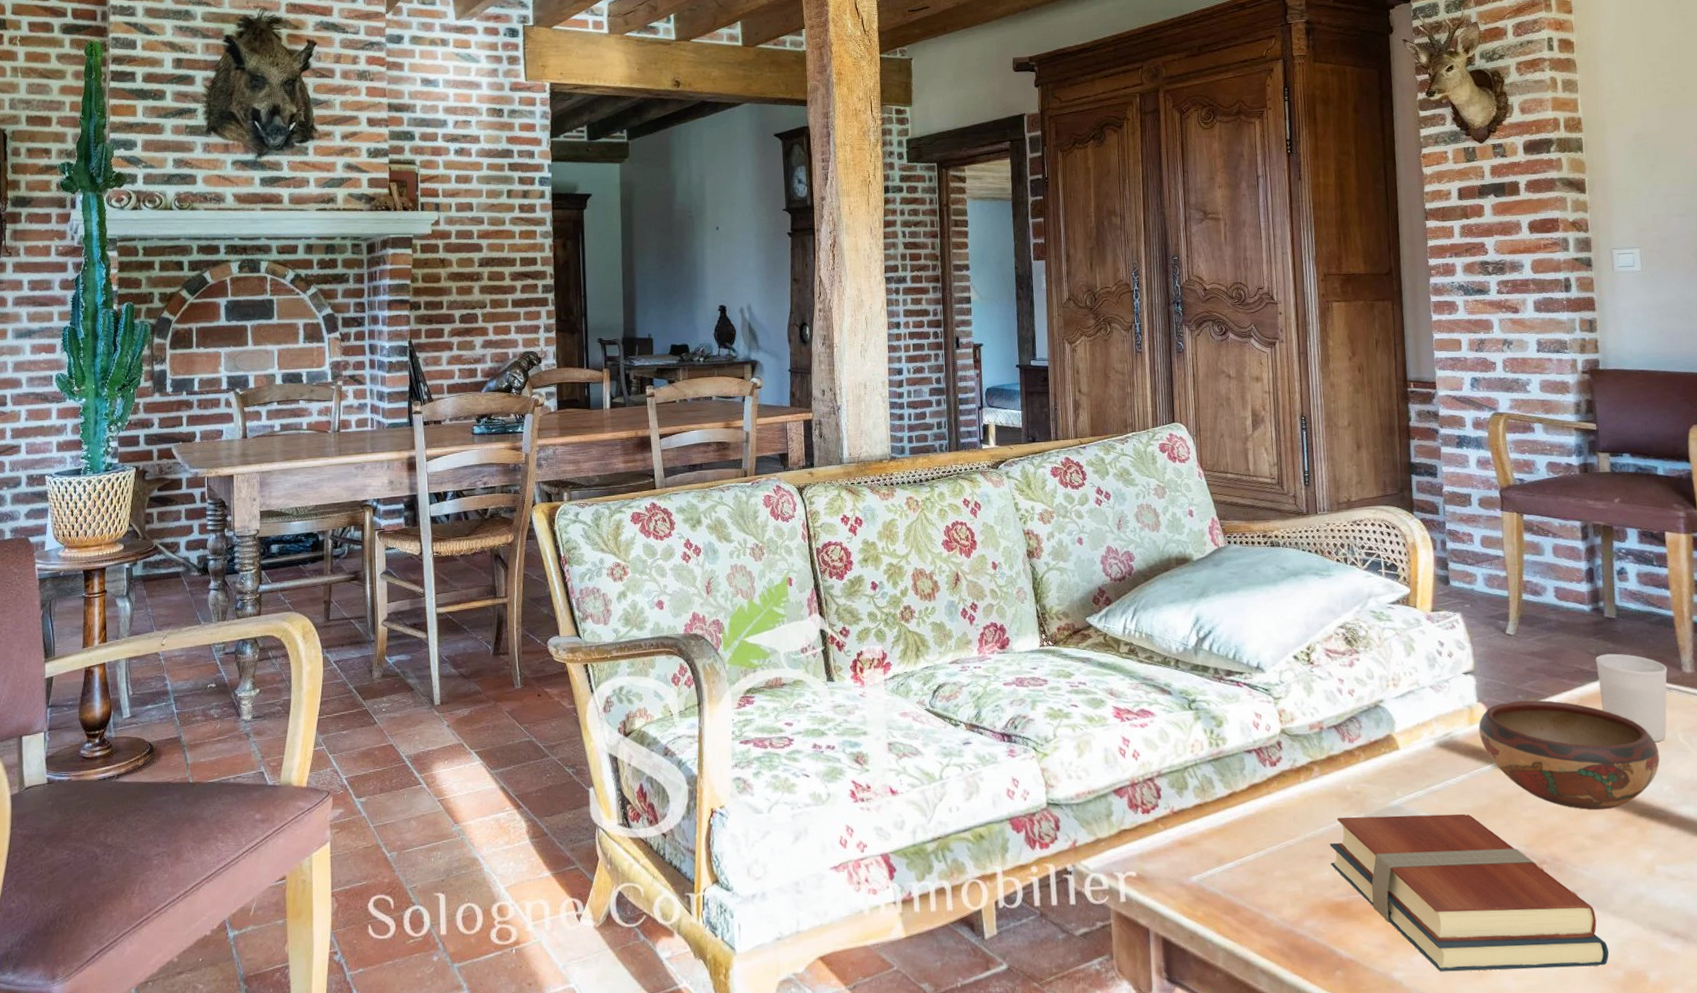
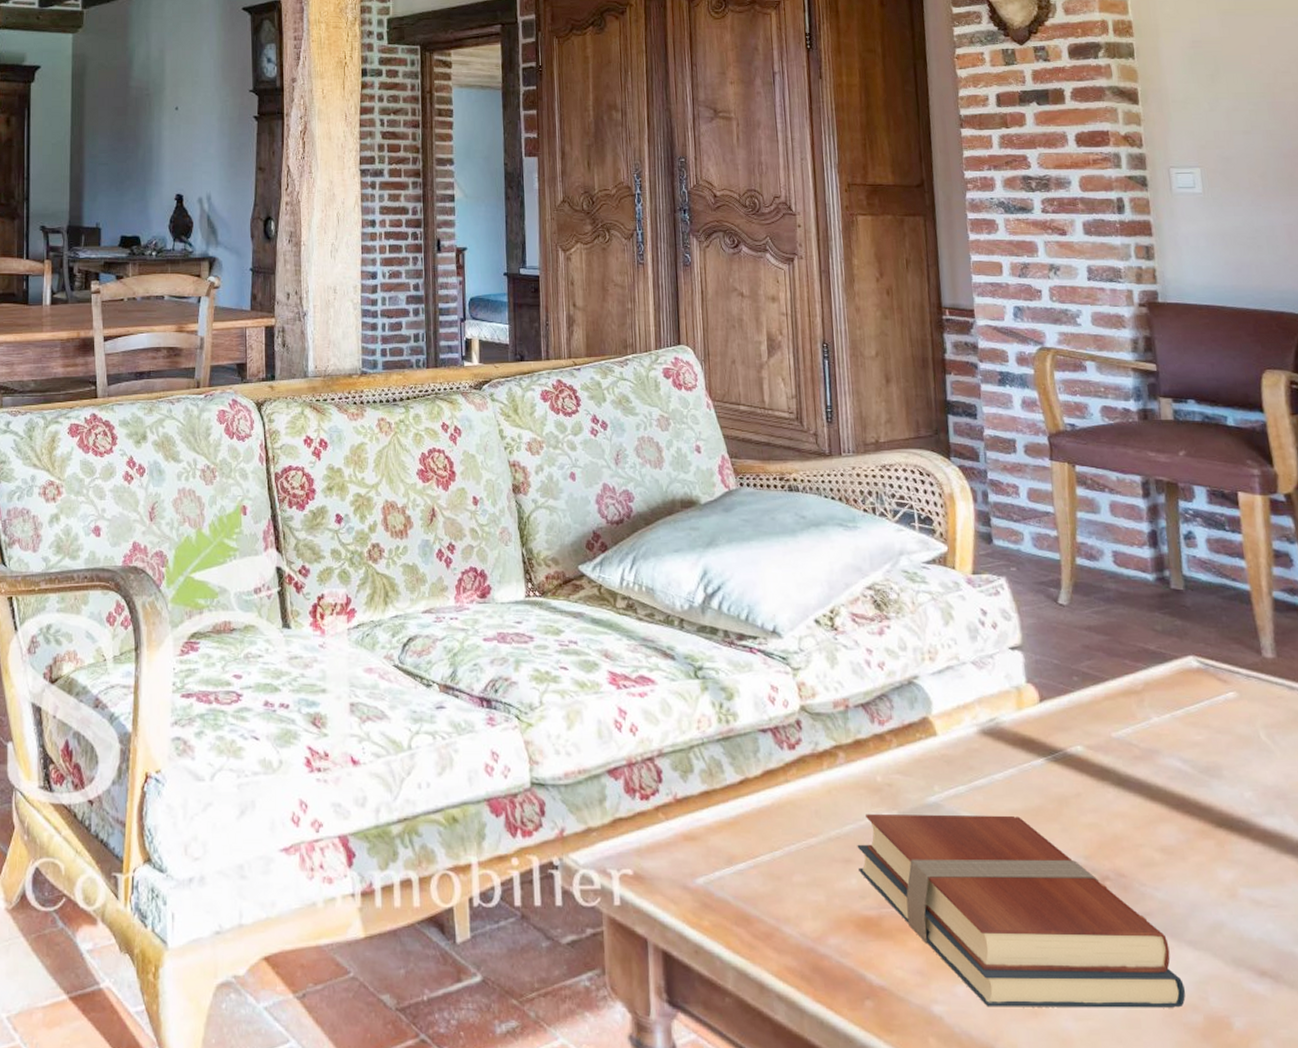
decorative bowl: present [1478,700,1660,810] -> none [1028,683,1239,818]
candle holder: present [1595,653,1668,742] -> none [1161,632,1246,738]

